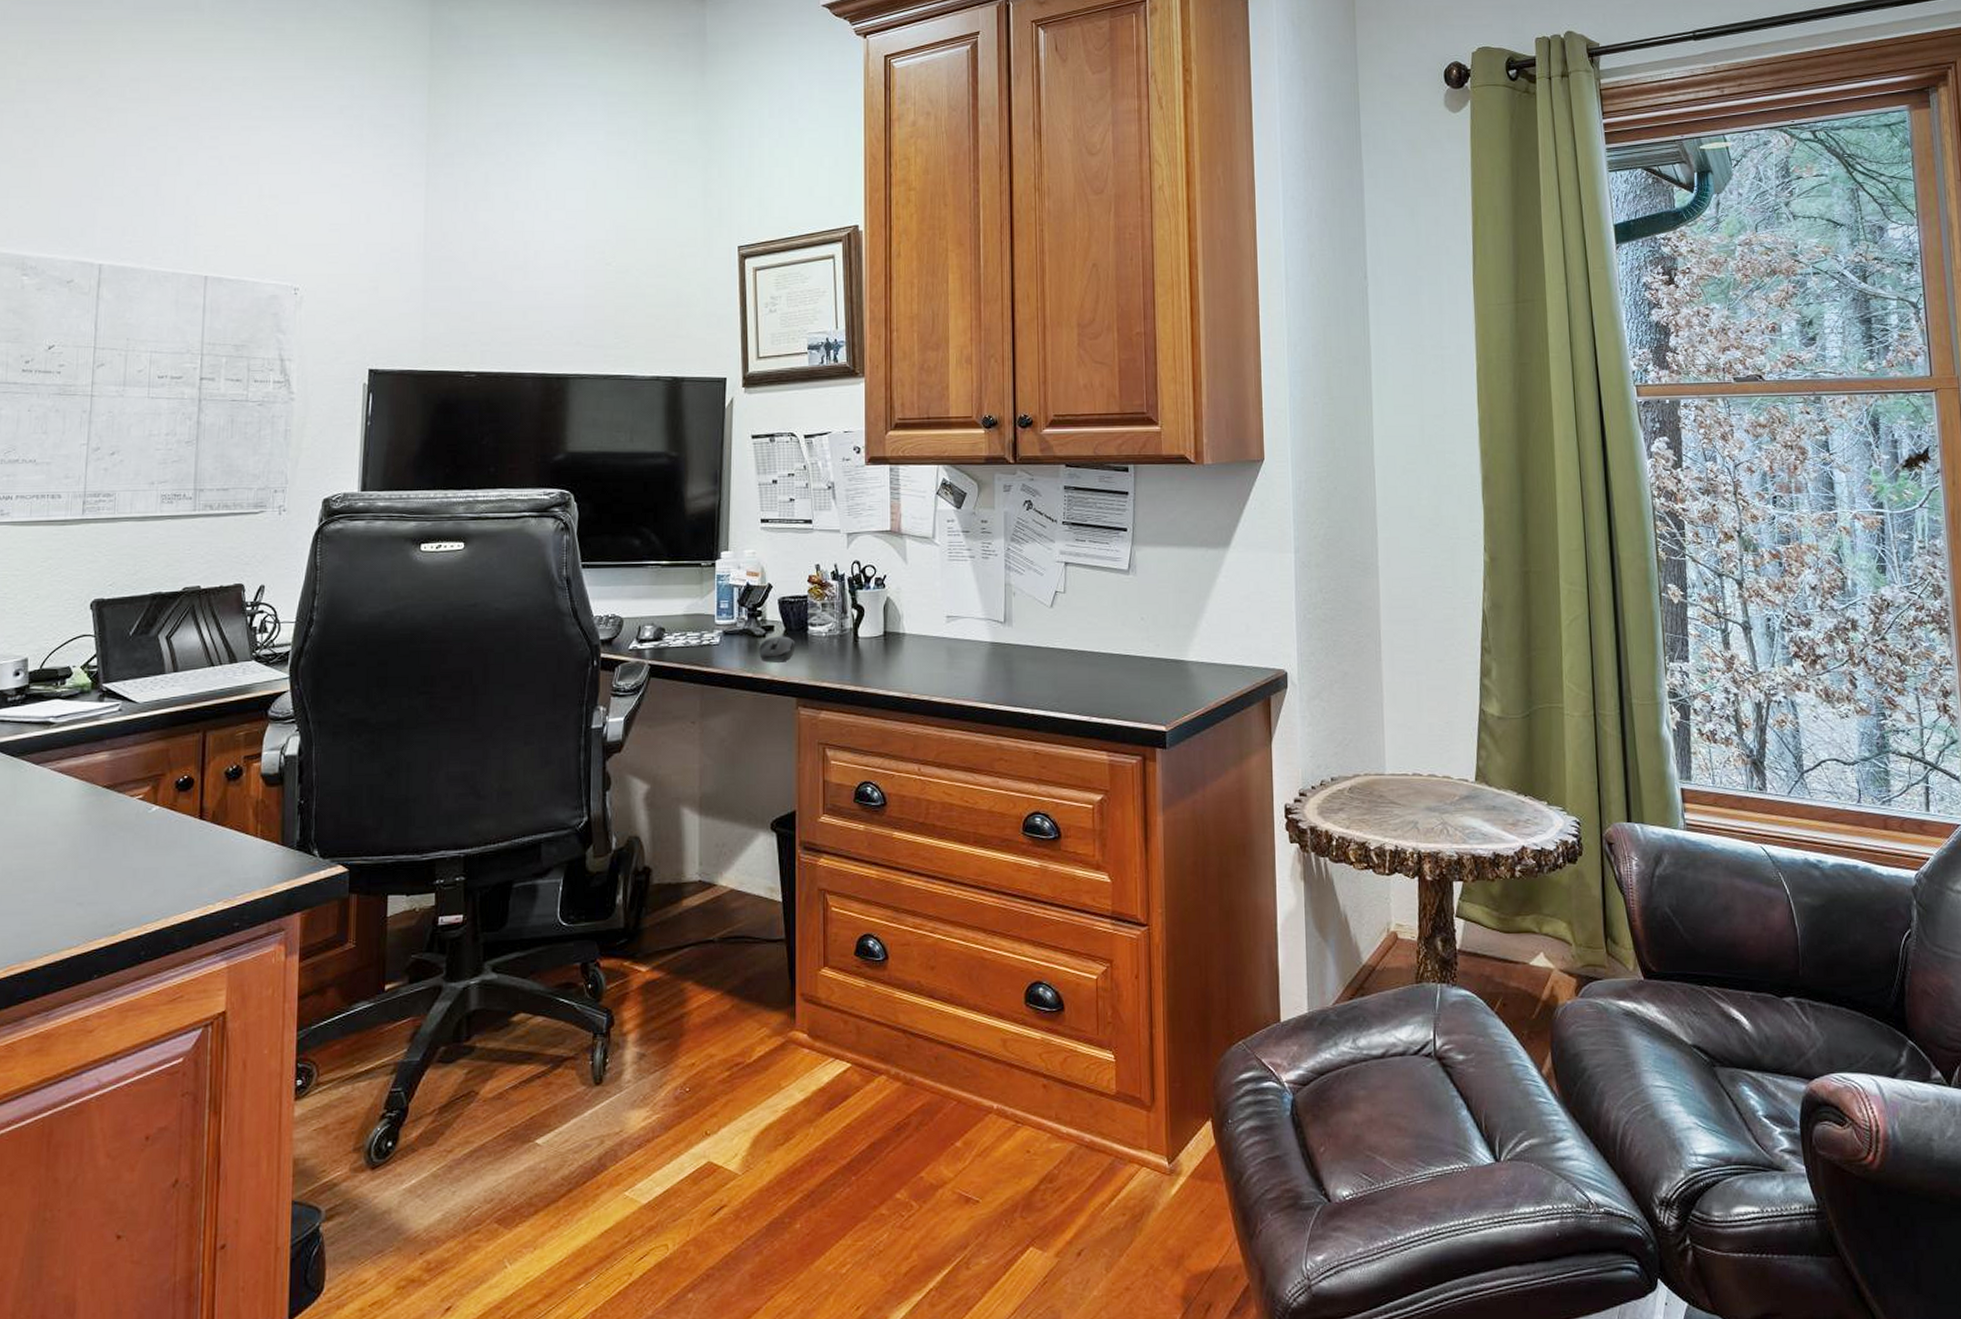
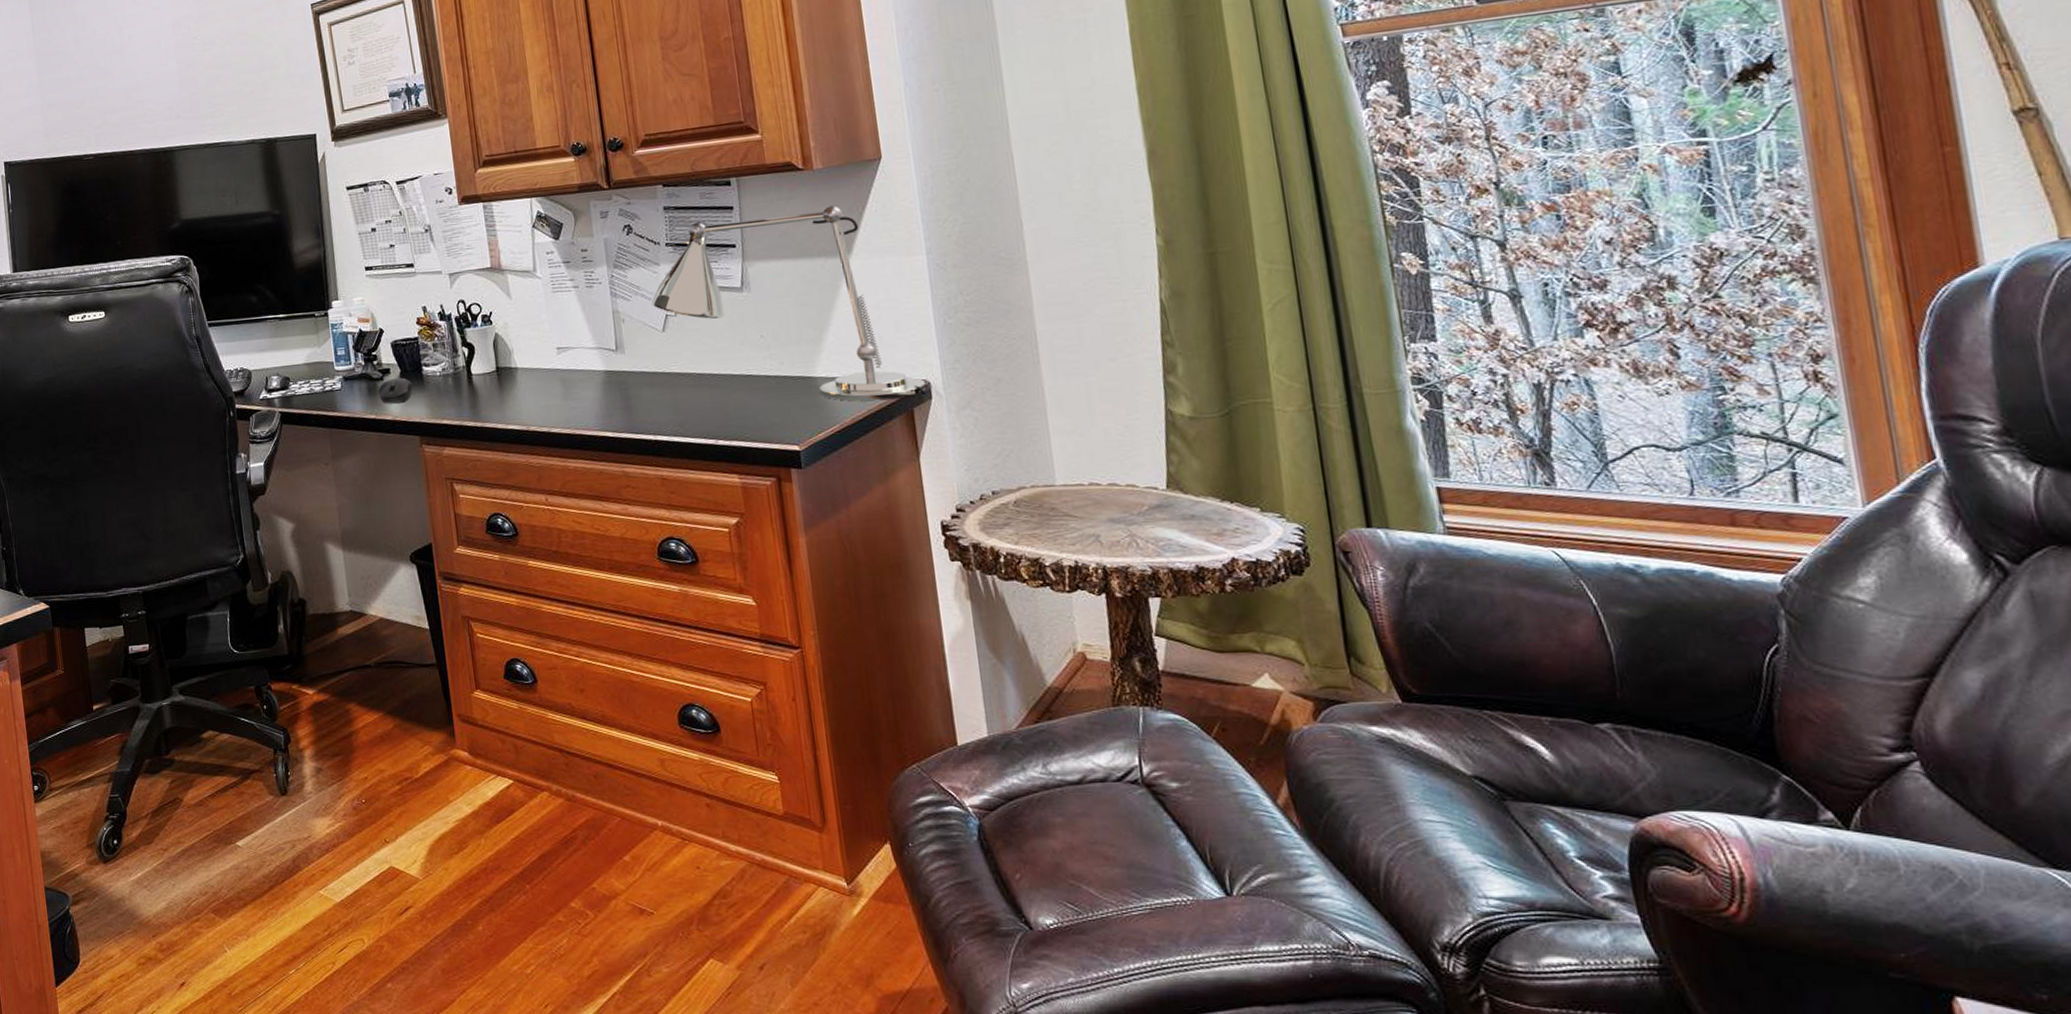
desk lamp: none [1043,499,1288,687] -> present [651,204,932,402]

